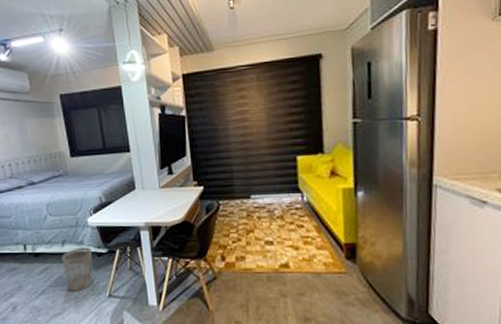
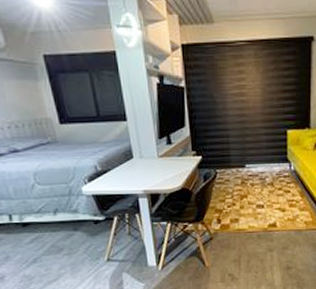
wastebasket: present [62,247,93,292] -> none [54,215,90,258]

